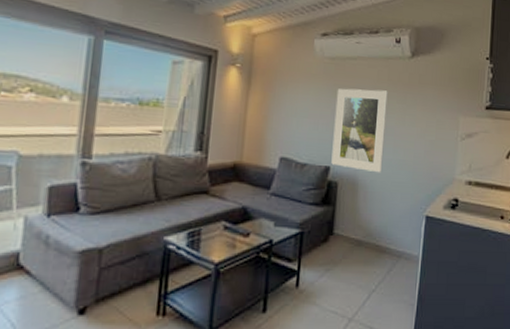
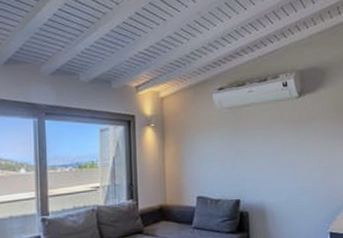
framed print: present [331,88,388,173] -> none [237,129,286,200]

